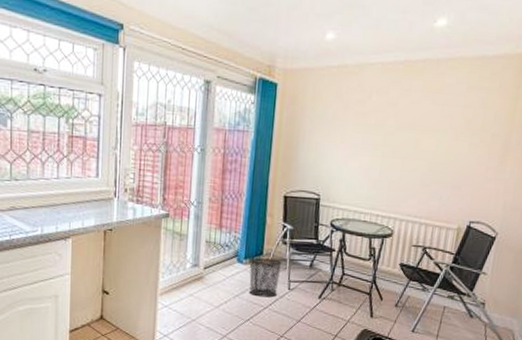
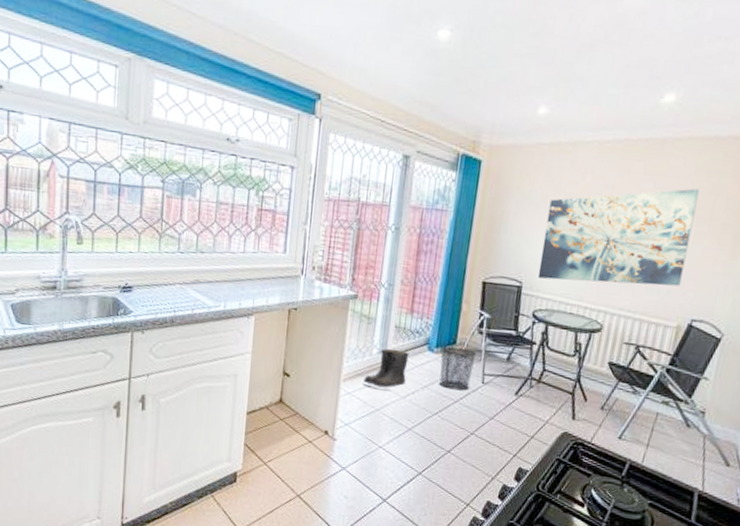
boots: none [177,262,220,302] -> present [362,348,409,392]
wall art: none [333,104,472,192] -> present [537,188,700,287]

